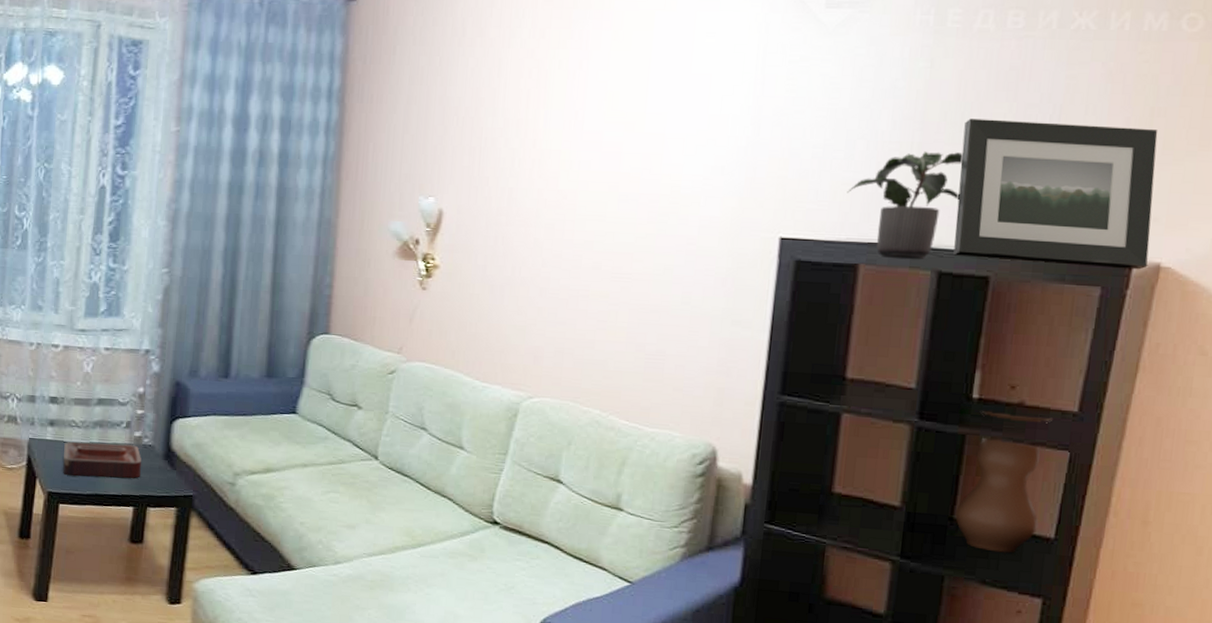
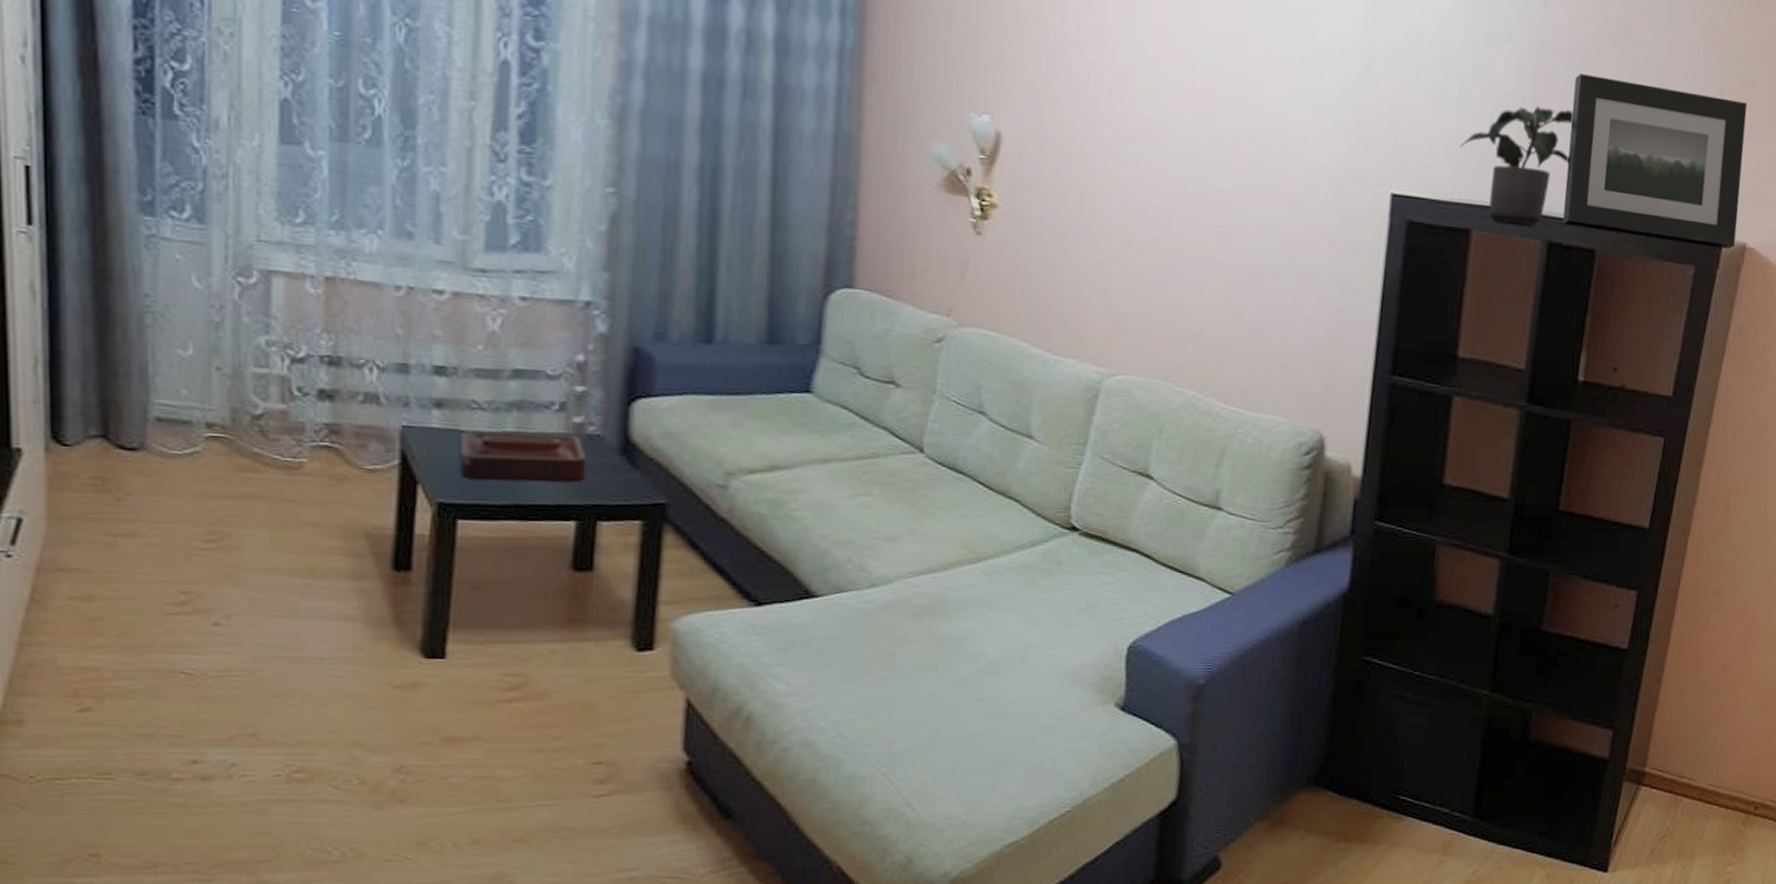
vase: present [955,409,1054,554] -> none [1560,392,1651,545]

